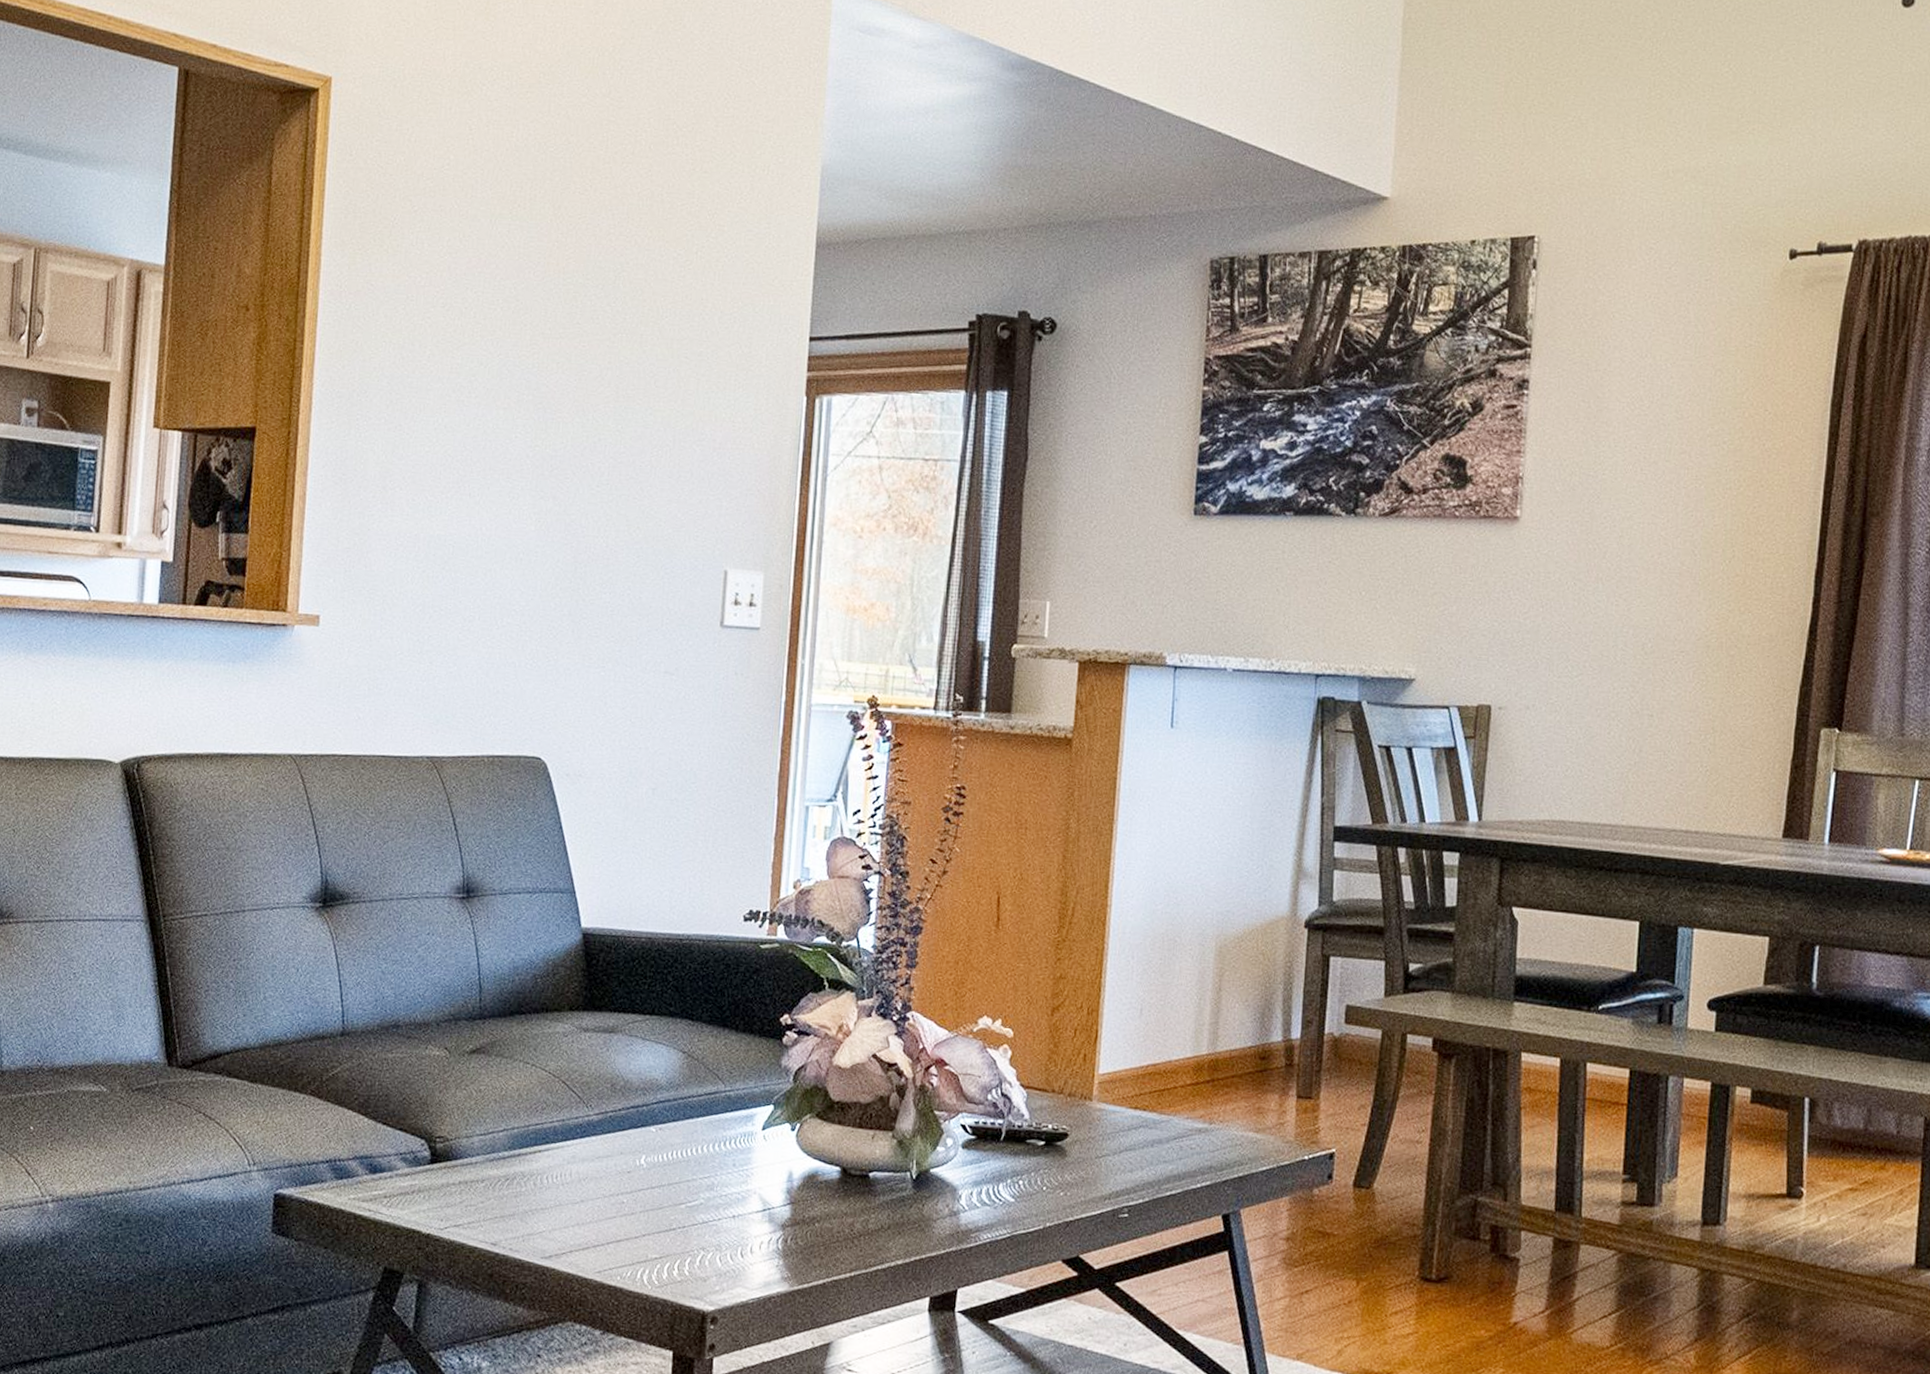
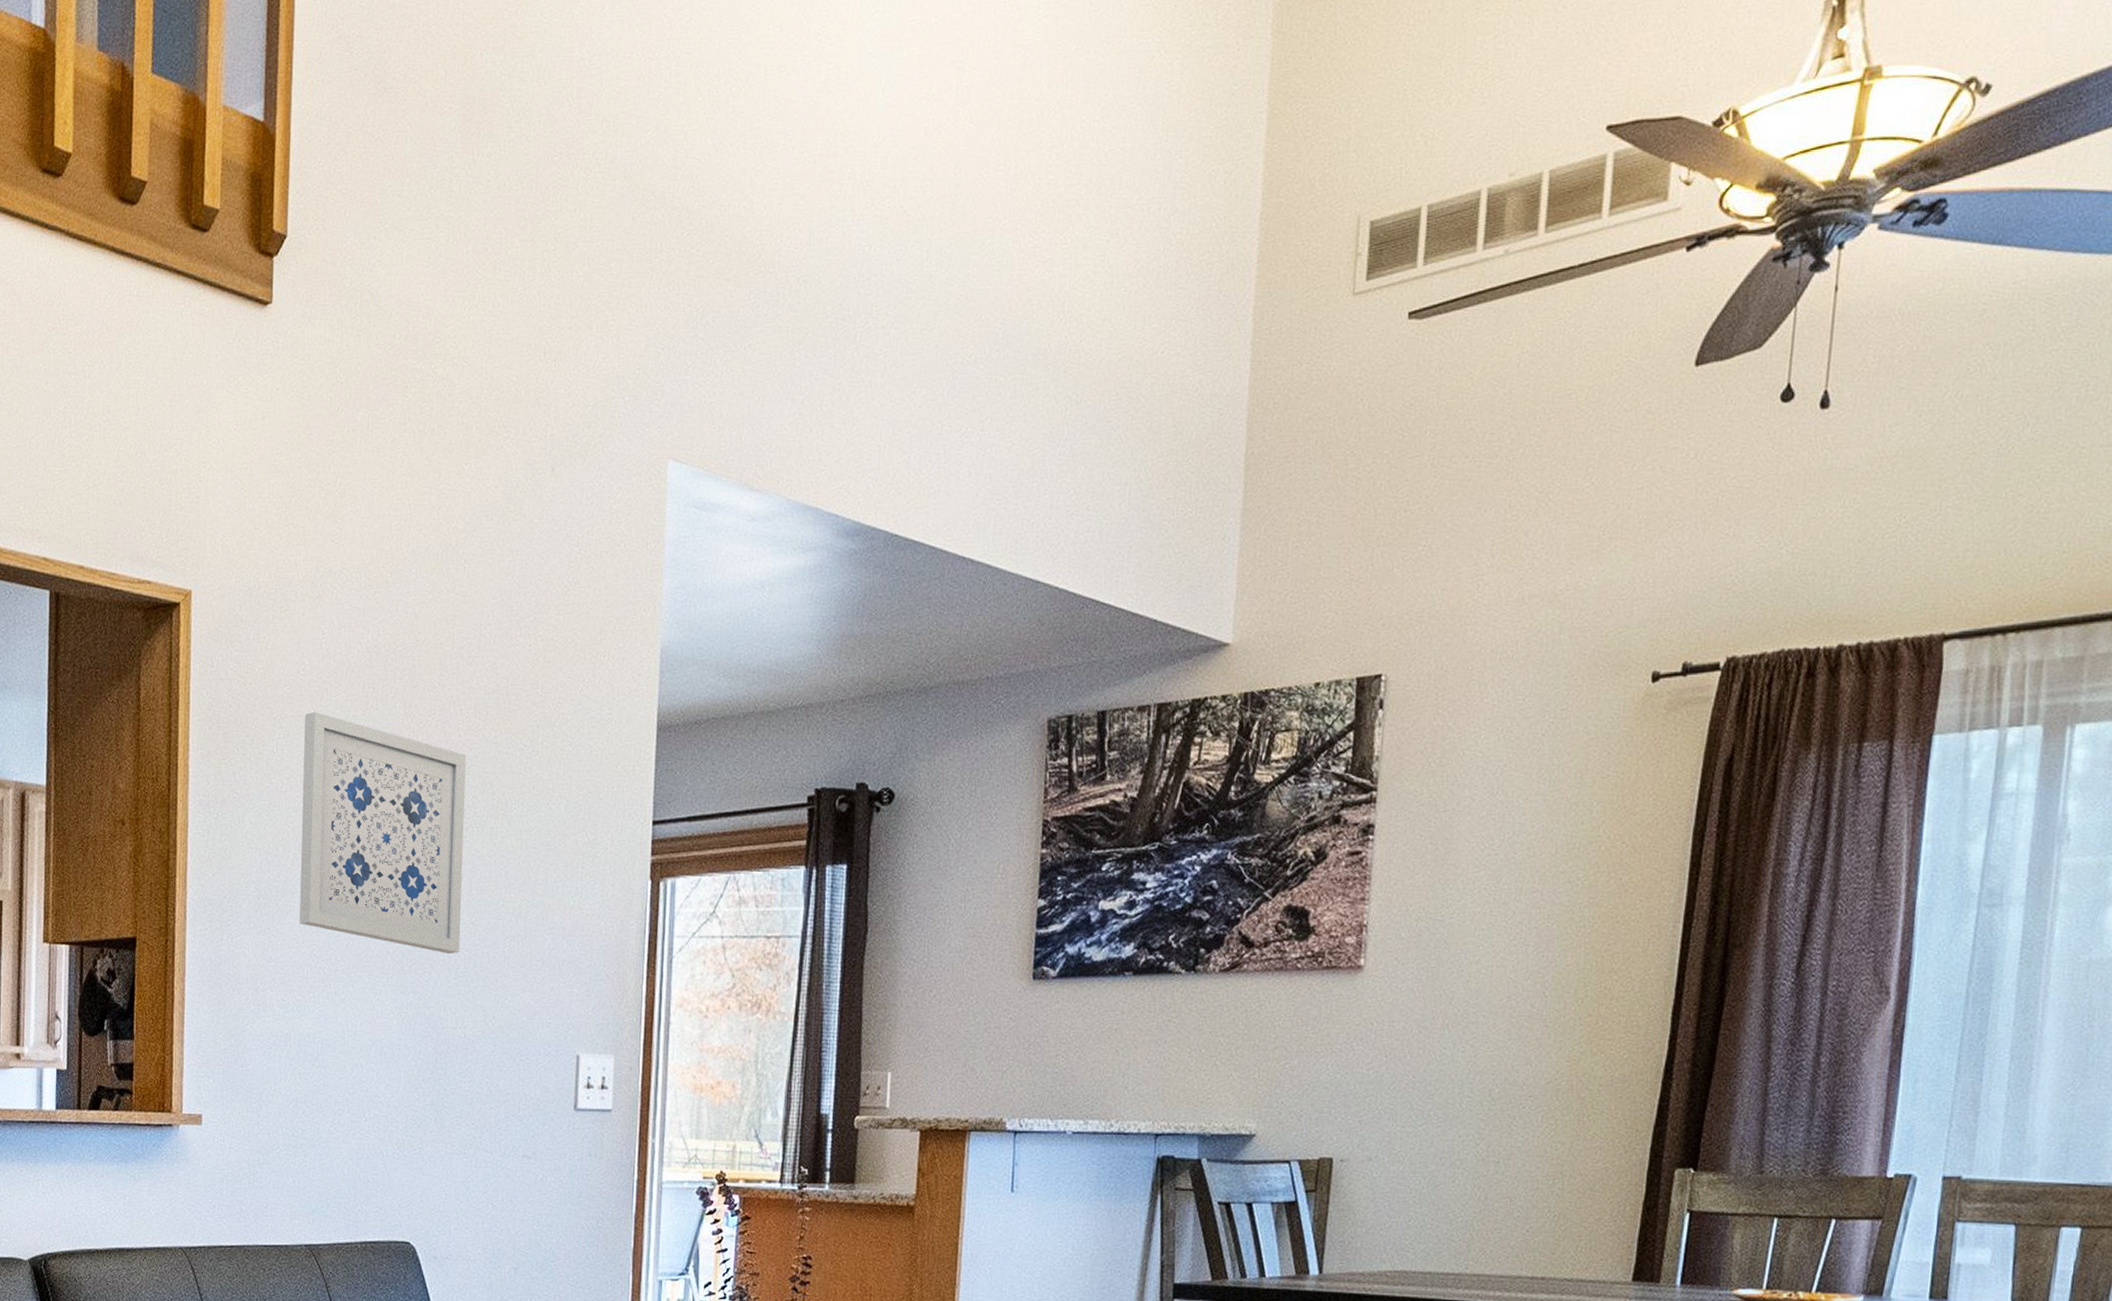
wall art: none [434,207,617,461] -> present [299,711,466,954]

